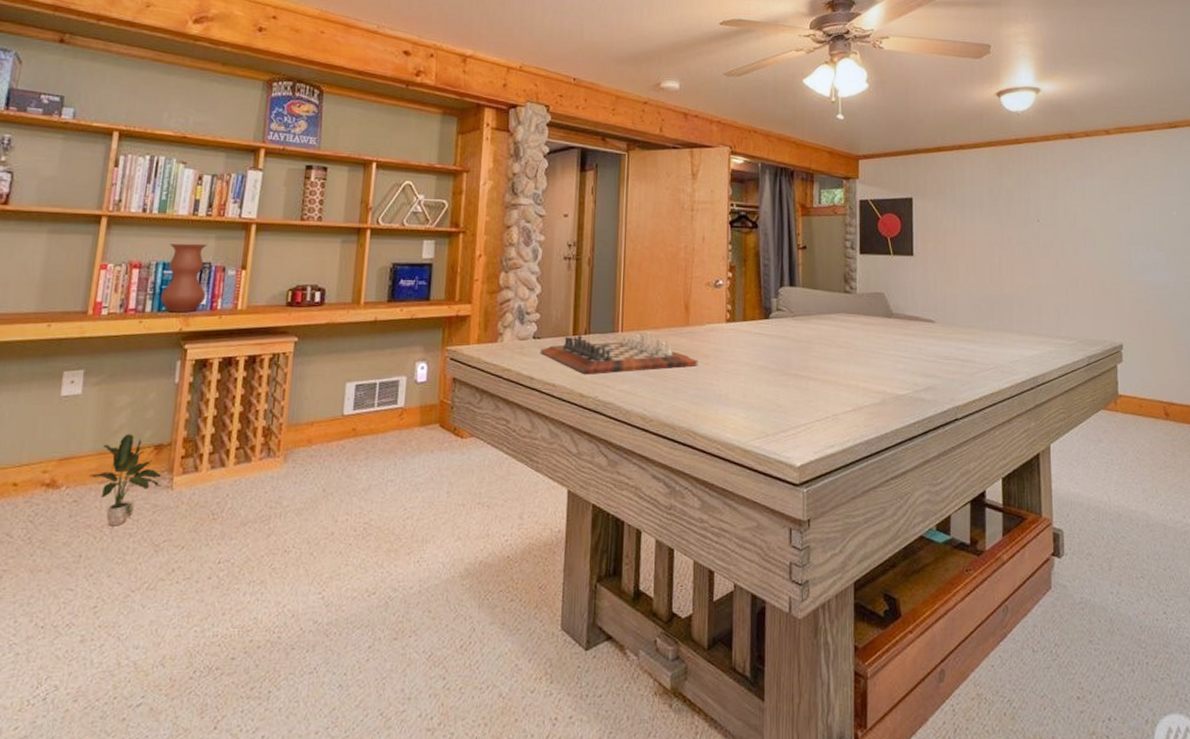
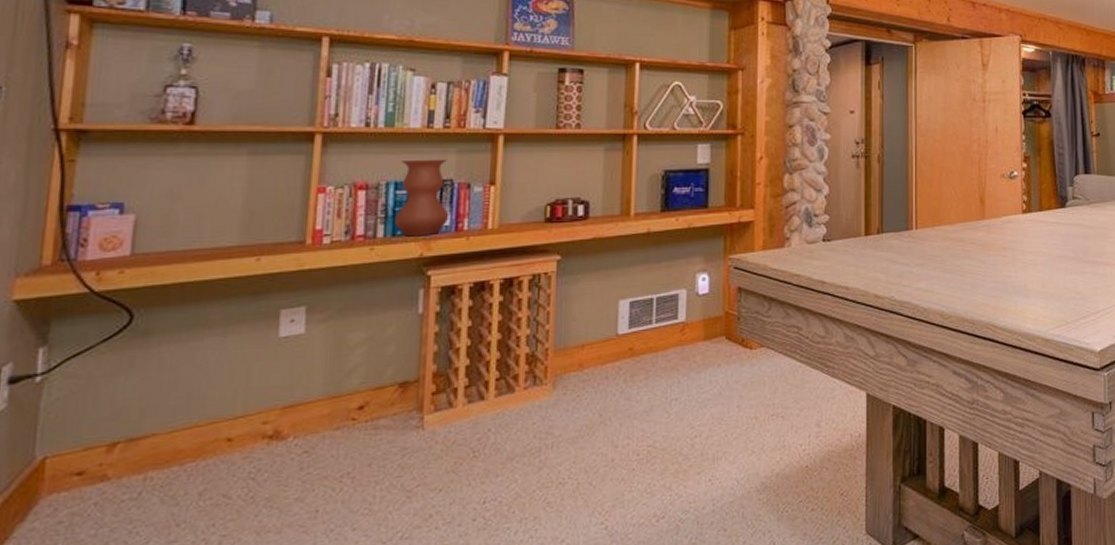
potted plant: present [88,433,161,526] -> none [320,372,410,476]
gameboard: present [540,330,698,375] -> none [831,225,996,276]

